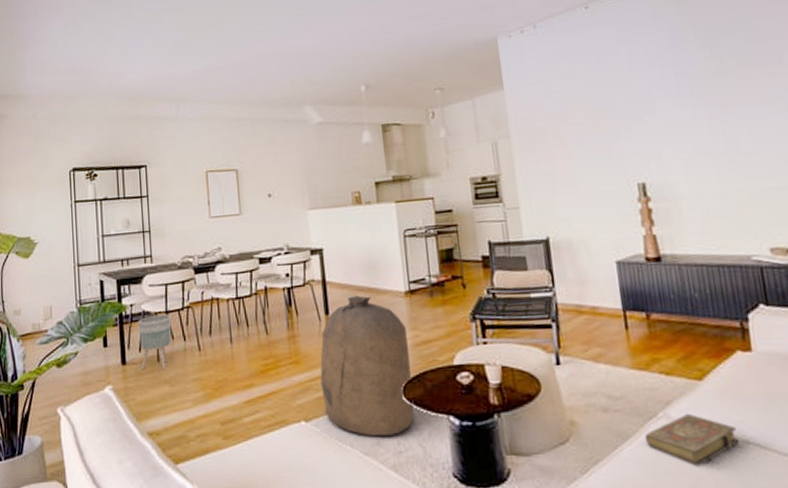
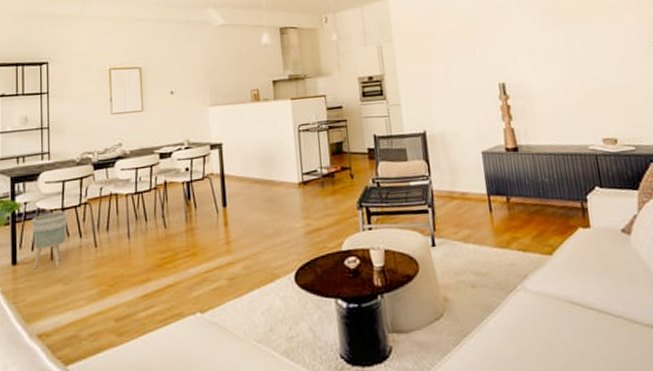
bag: present [320,295,415,436] -> none [216,187,306,324]
book: present [644,413,740,467] -> none [506,284,582,333]

